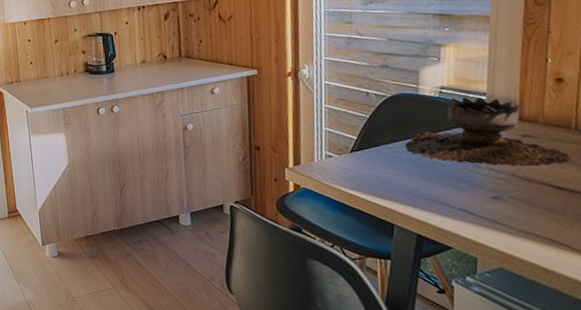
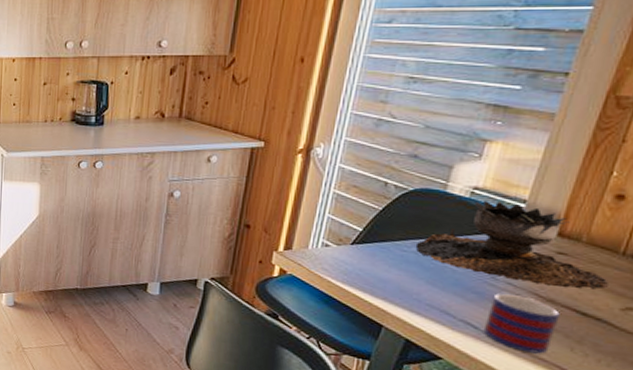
mug: none [480,179,540,231] -> present [483,294,560,354]

